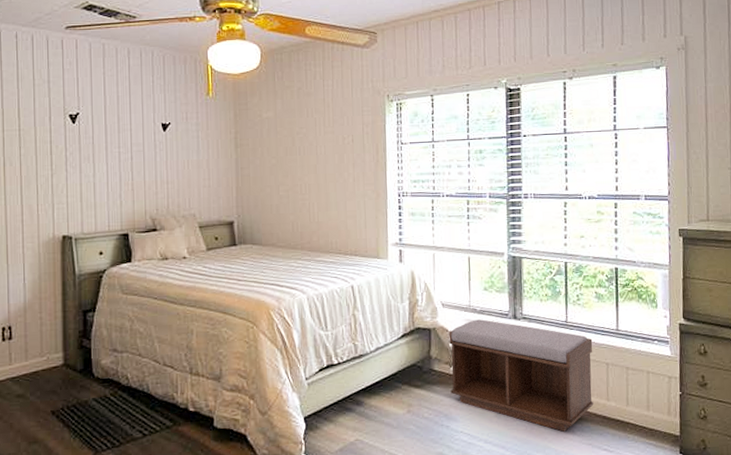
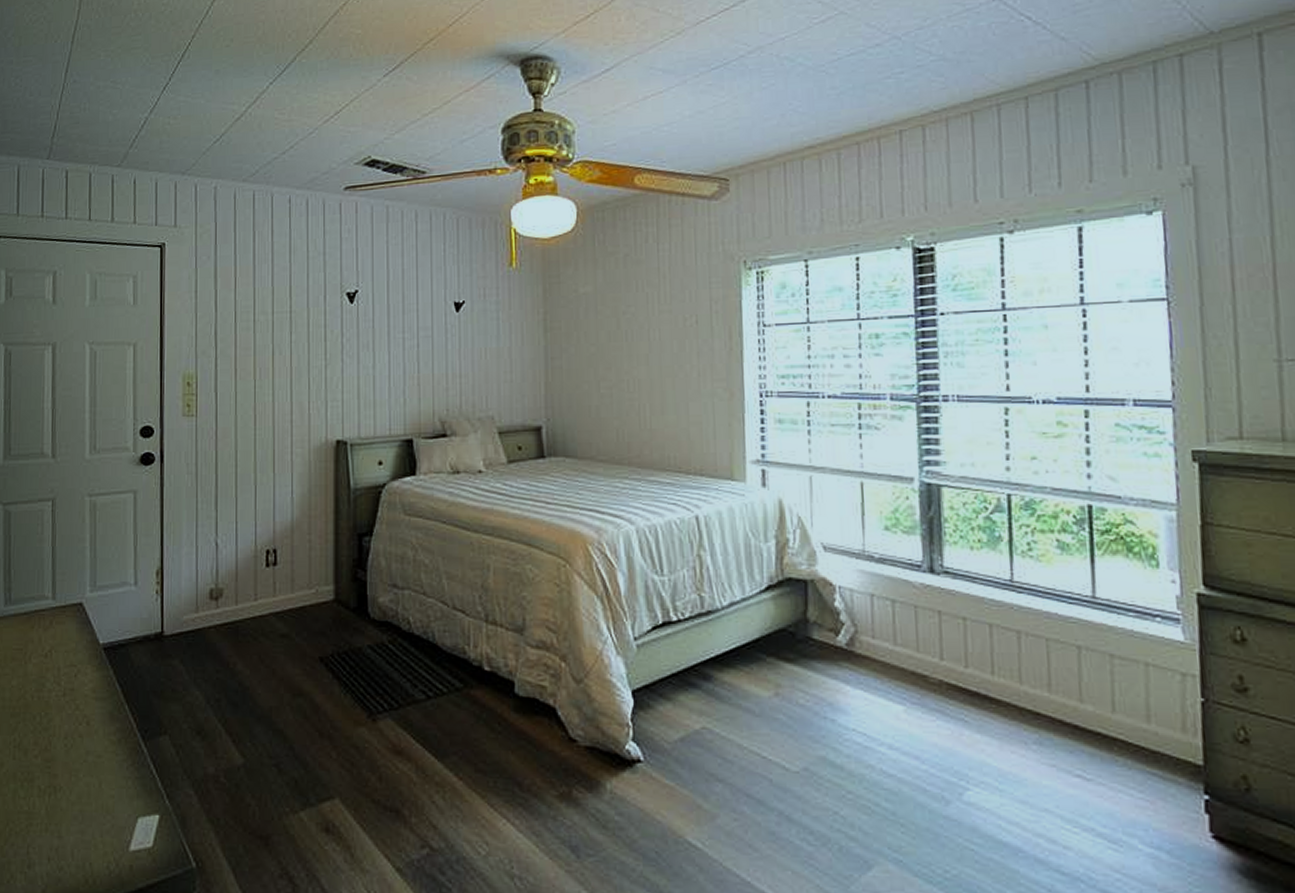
bench: present [449,319,594,432] -> none [833,571,1058,743]

